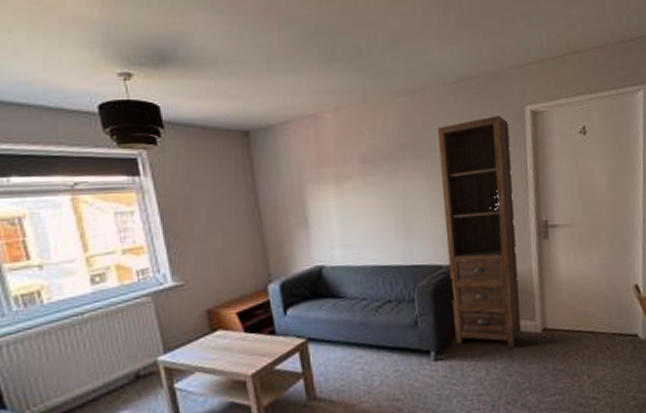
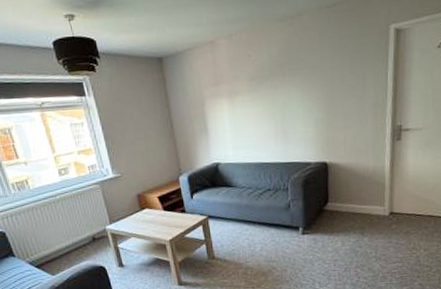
shelf: present [437,116,521,348] -> none [311,35,375,227]

